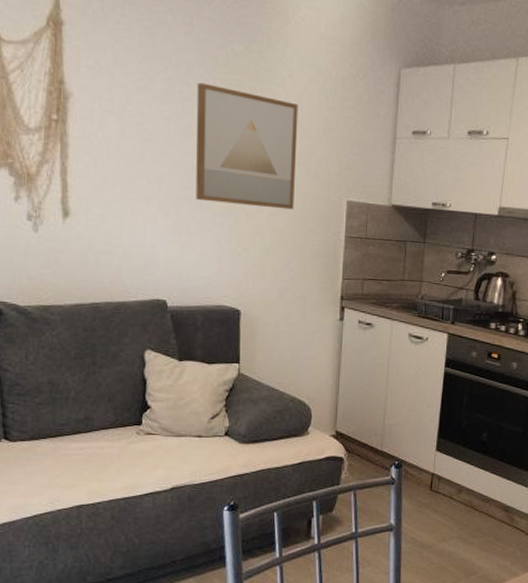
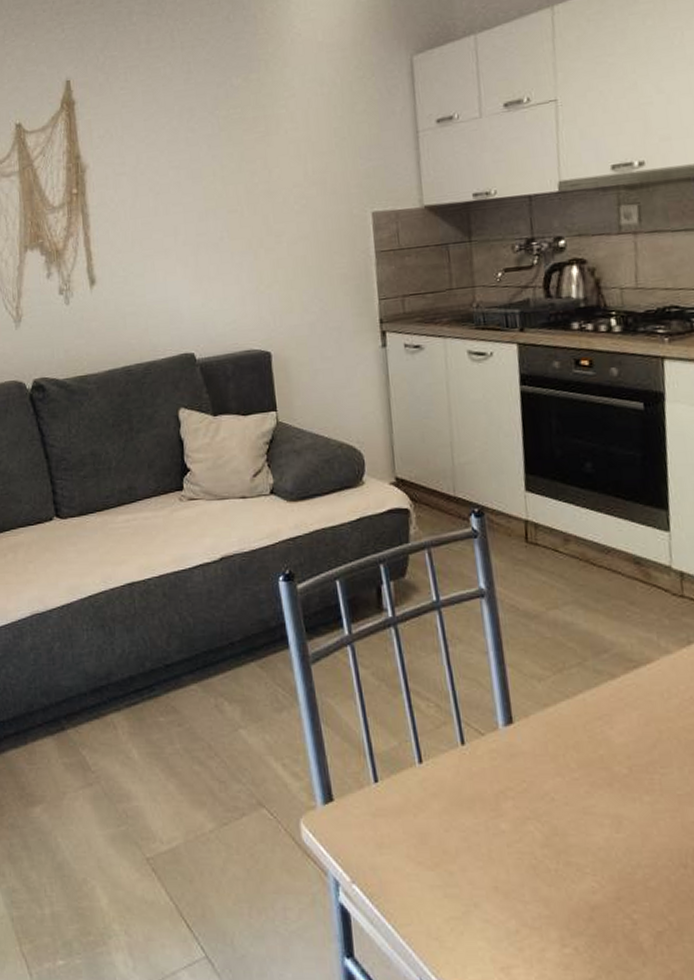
wall art: present [195,82,299,210] -> none [201,121,314,244]

